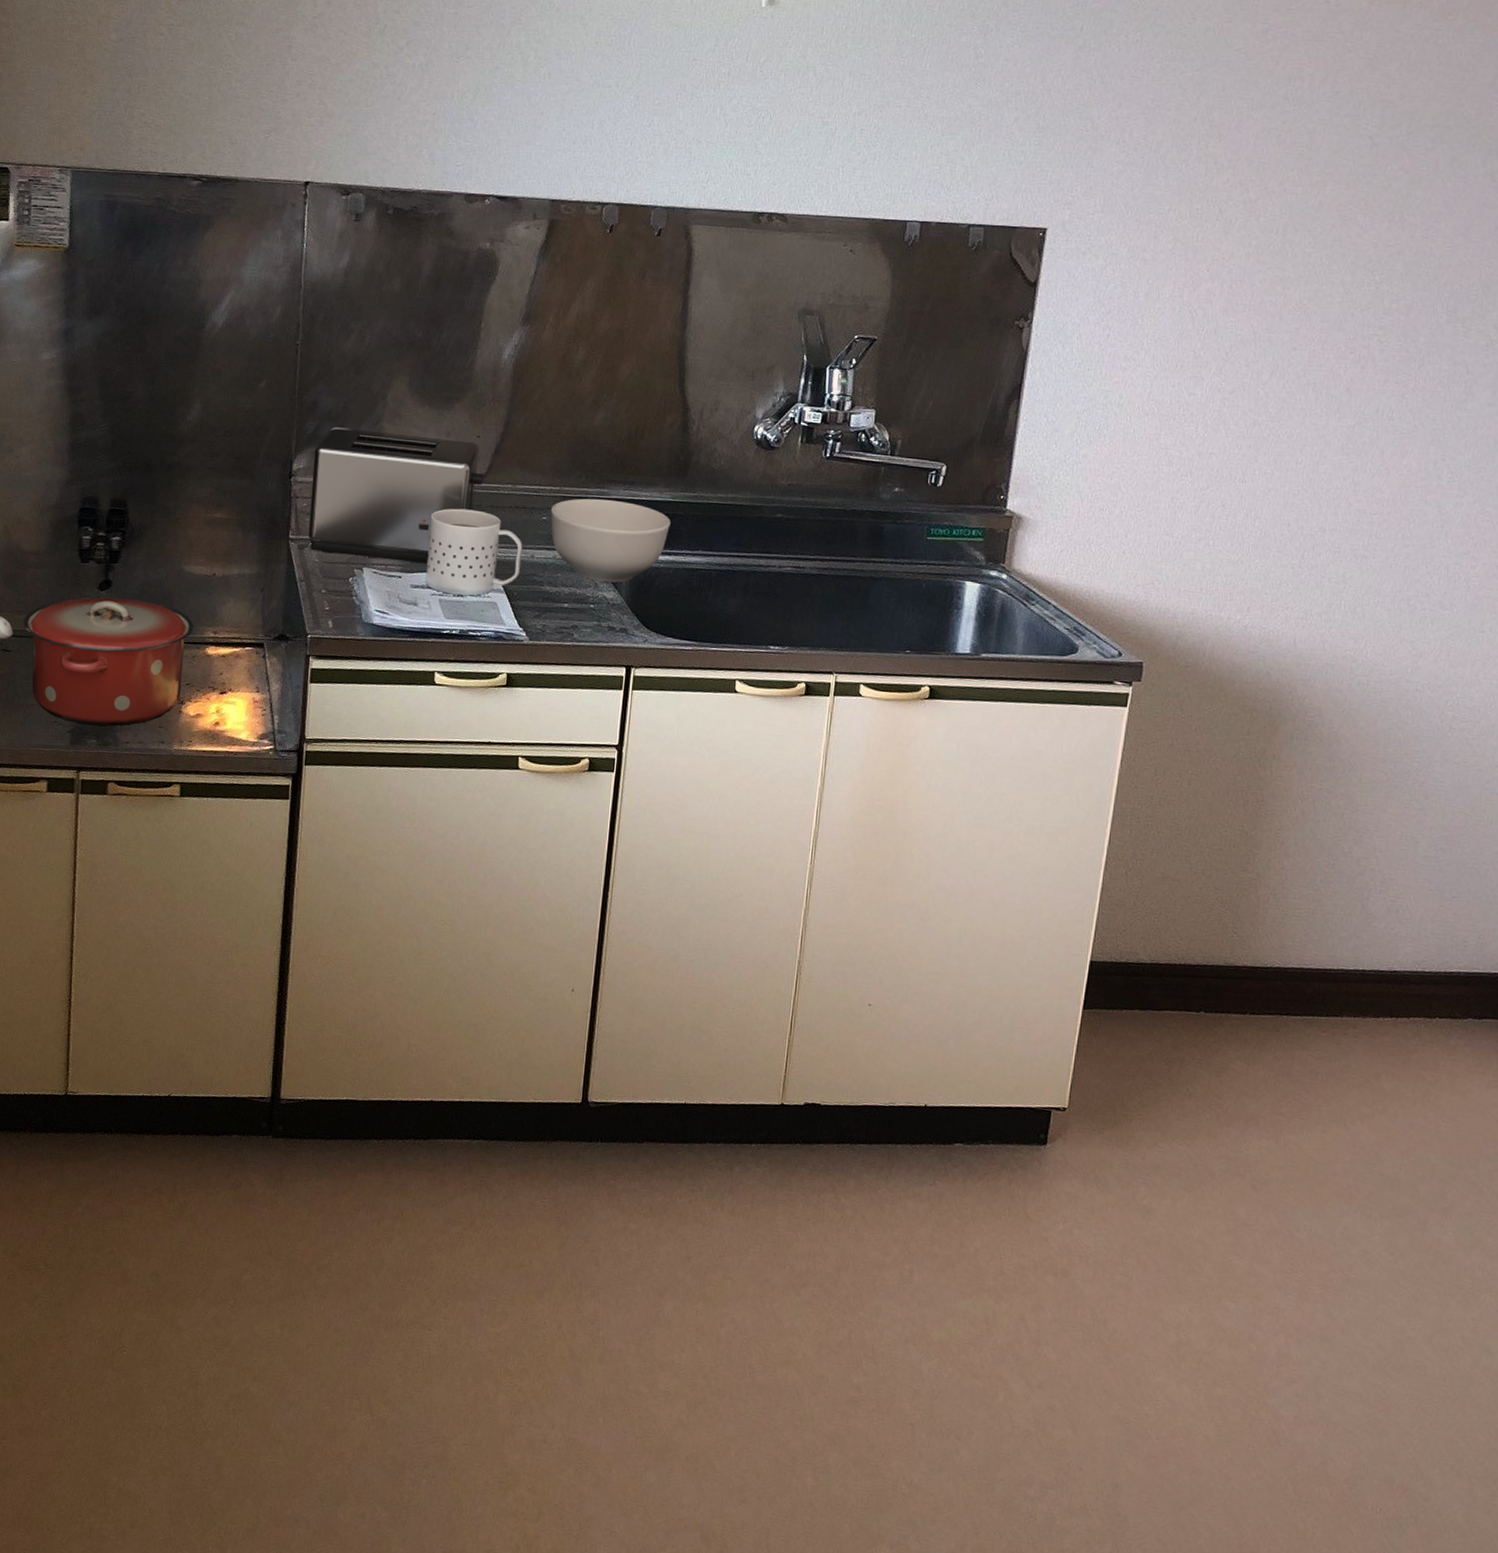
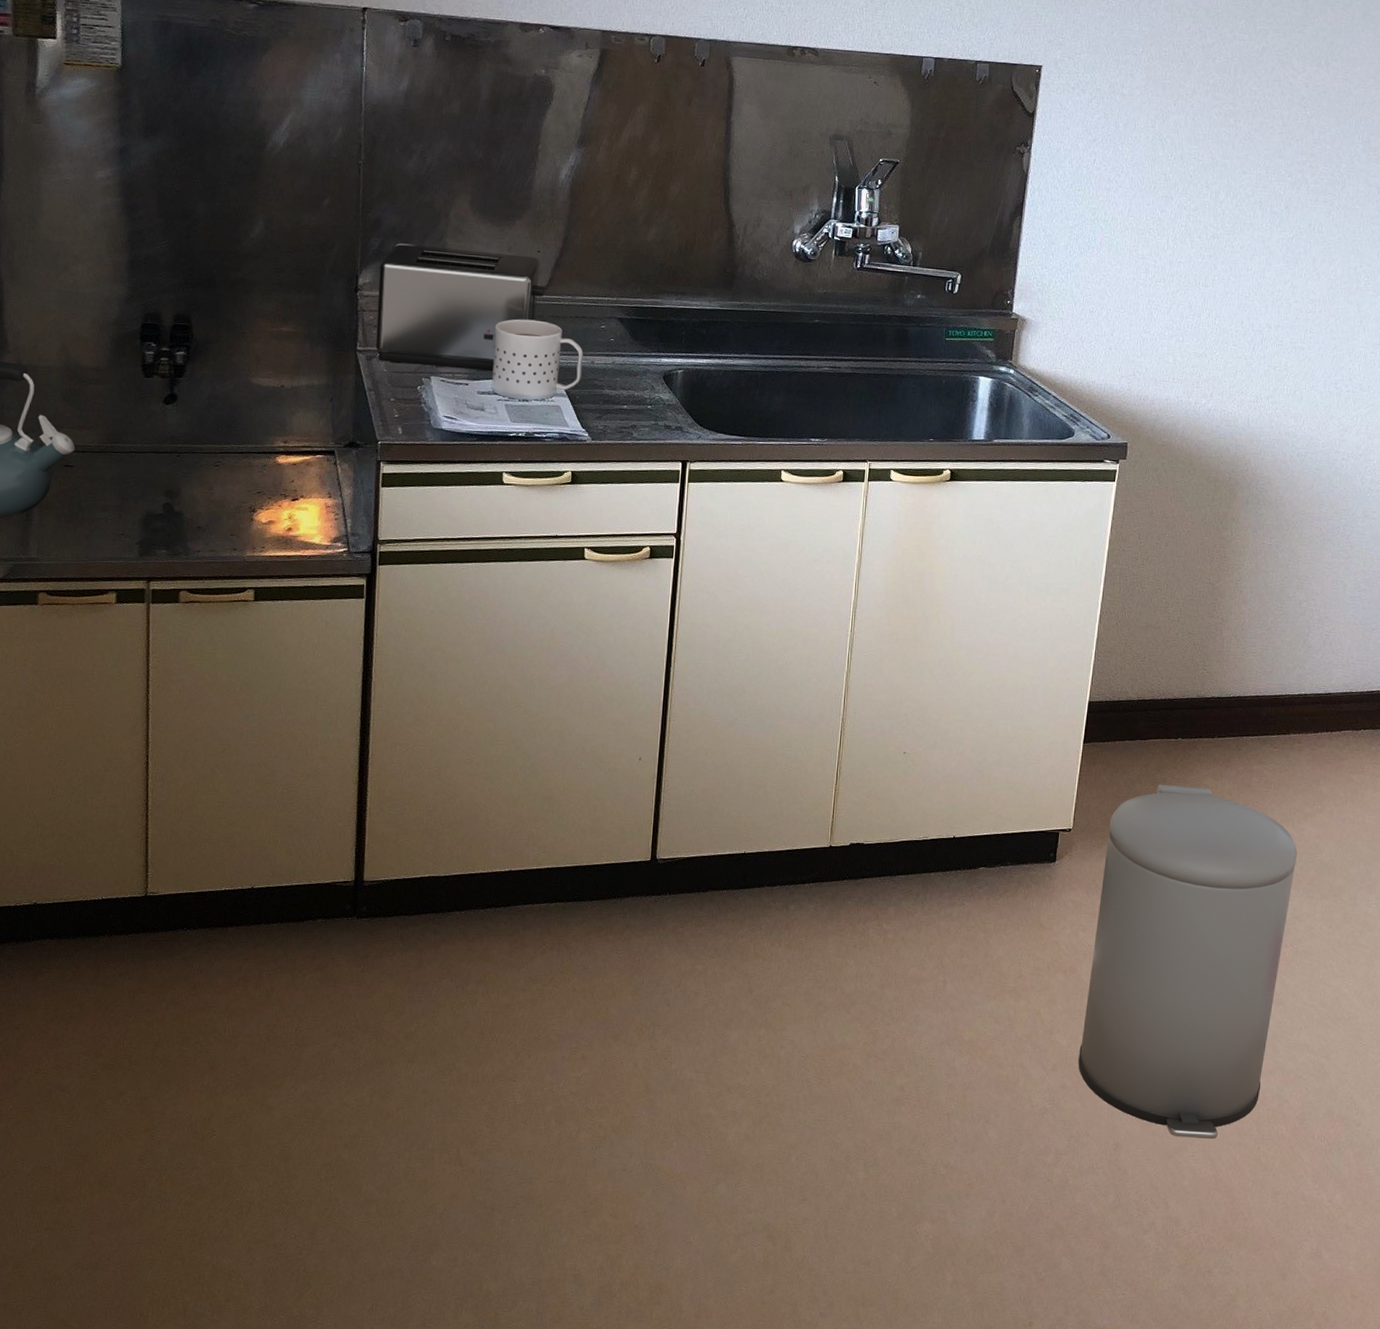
casserole: present [22,596,195,726] -> none [84,410,264,536]
bowl: present [550,498,671,583] -> none [608,307,720,385]
pedal bin: none [1070,1064,1350,1494] -> present [1078,784,1297,1140]

